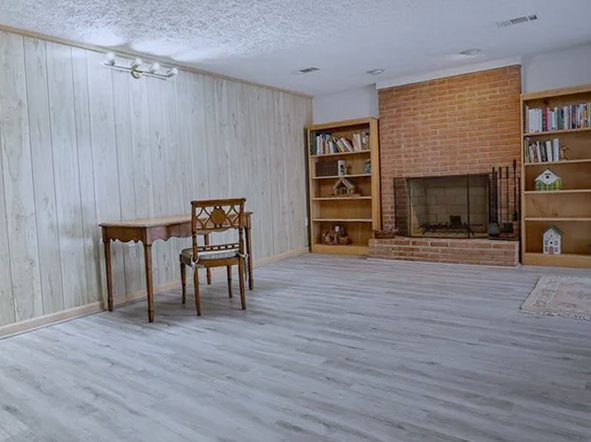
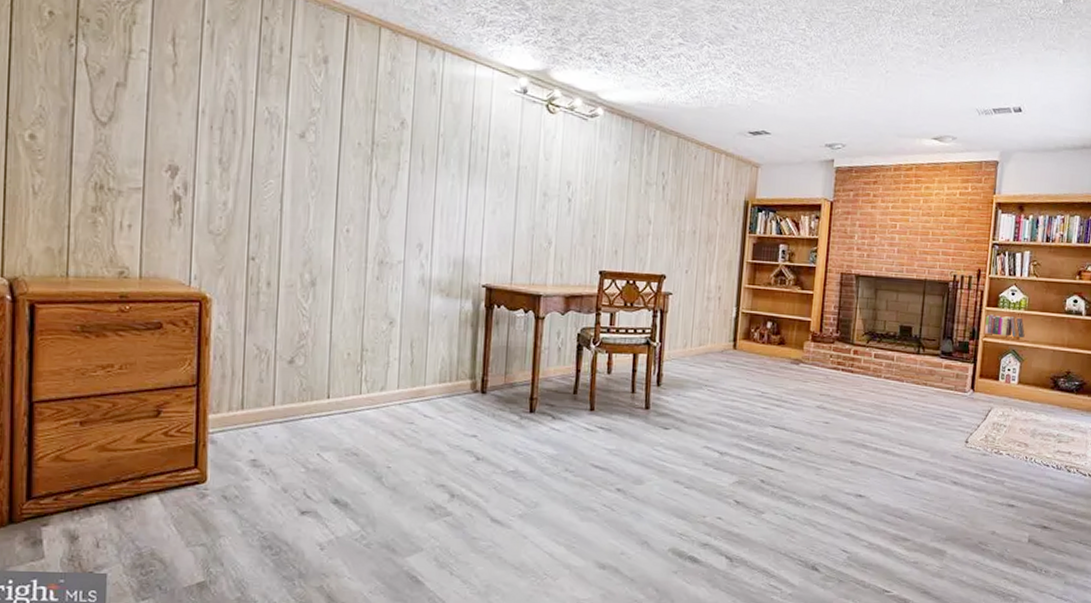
books: none [525,196,562,215] -> present [984,314,1025,339]

